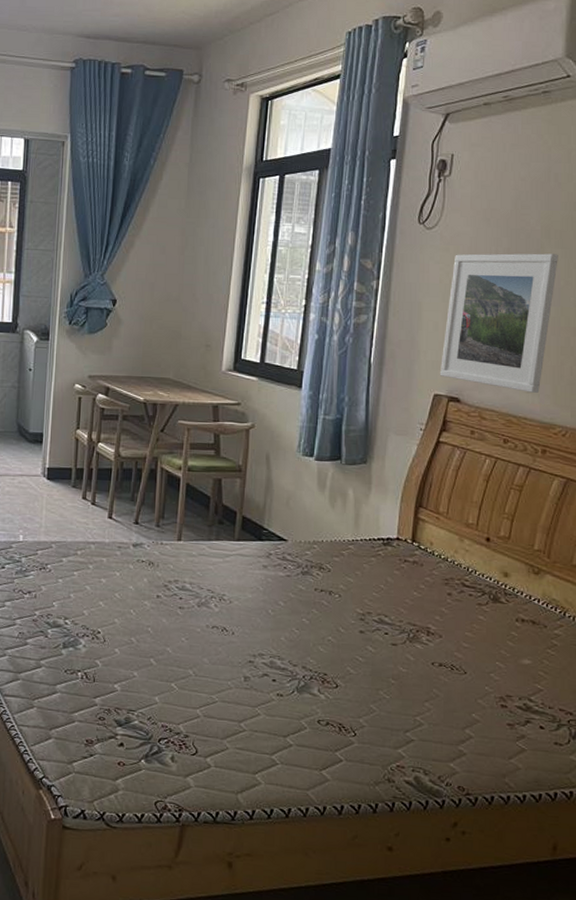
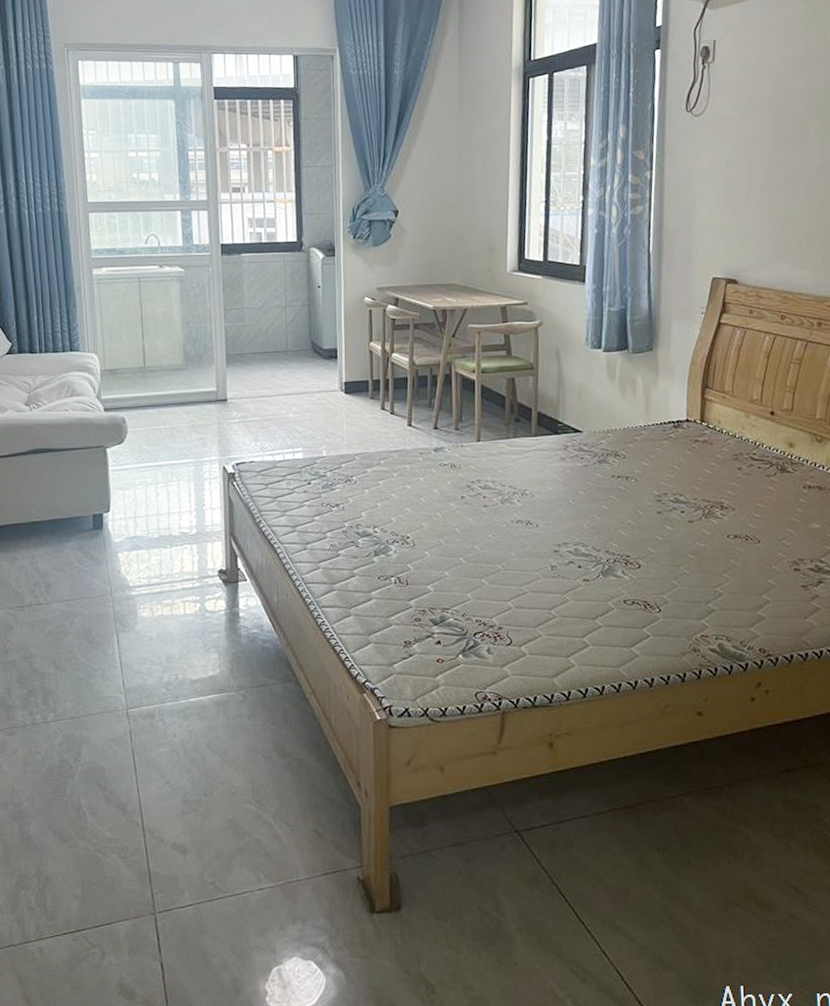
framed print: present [439,253,558,393] -> none [716,131,822,269]

